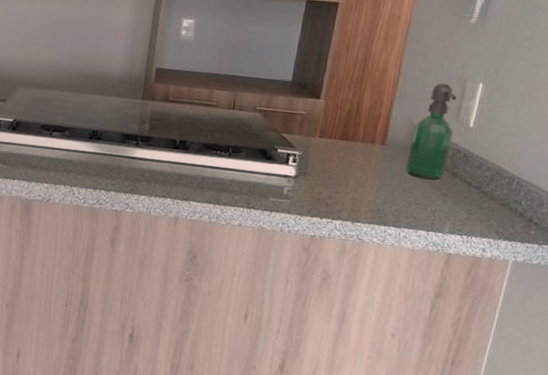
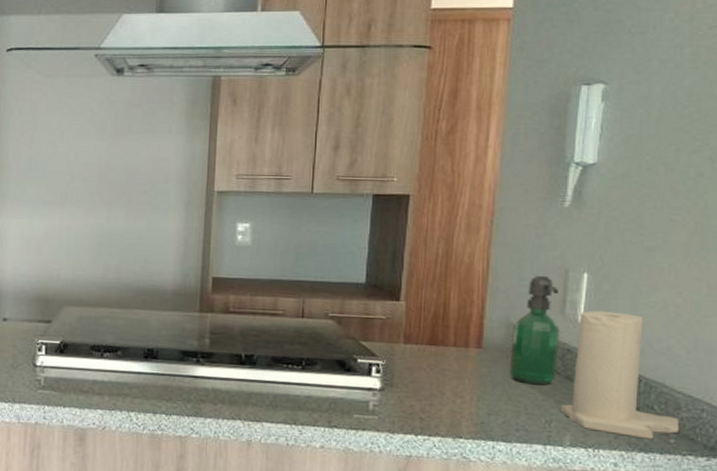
paper towel: none [445,117,541,231] -> present [561,310,680,441]

